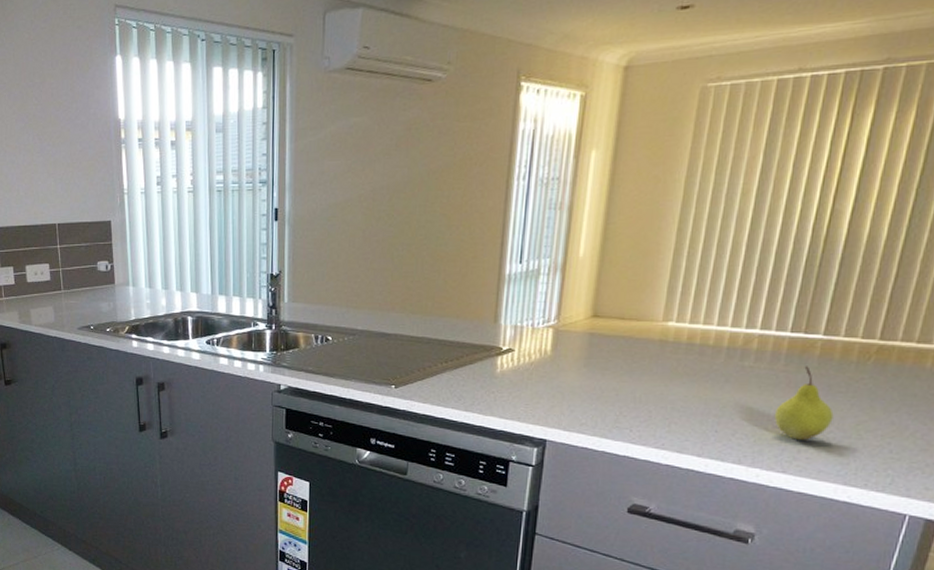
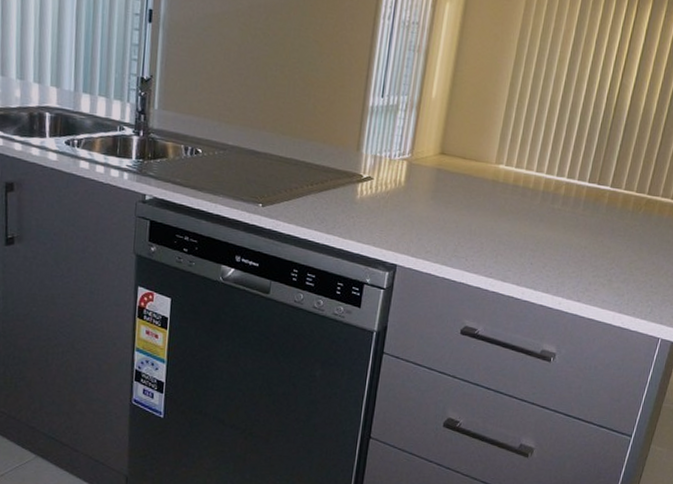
fruit: present [775,366,834,440] -> none [574,212,615,274]

